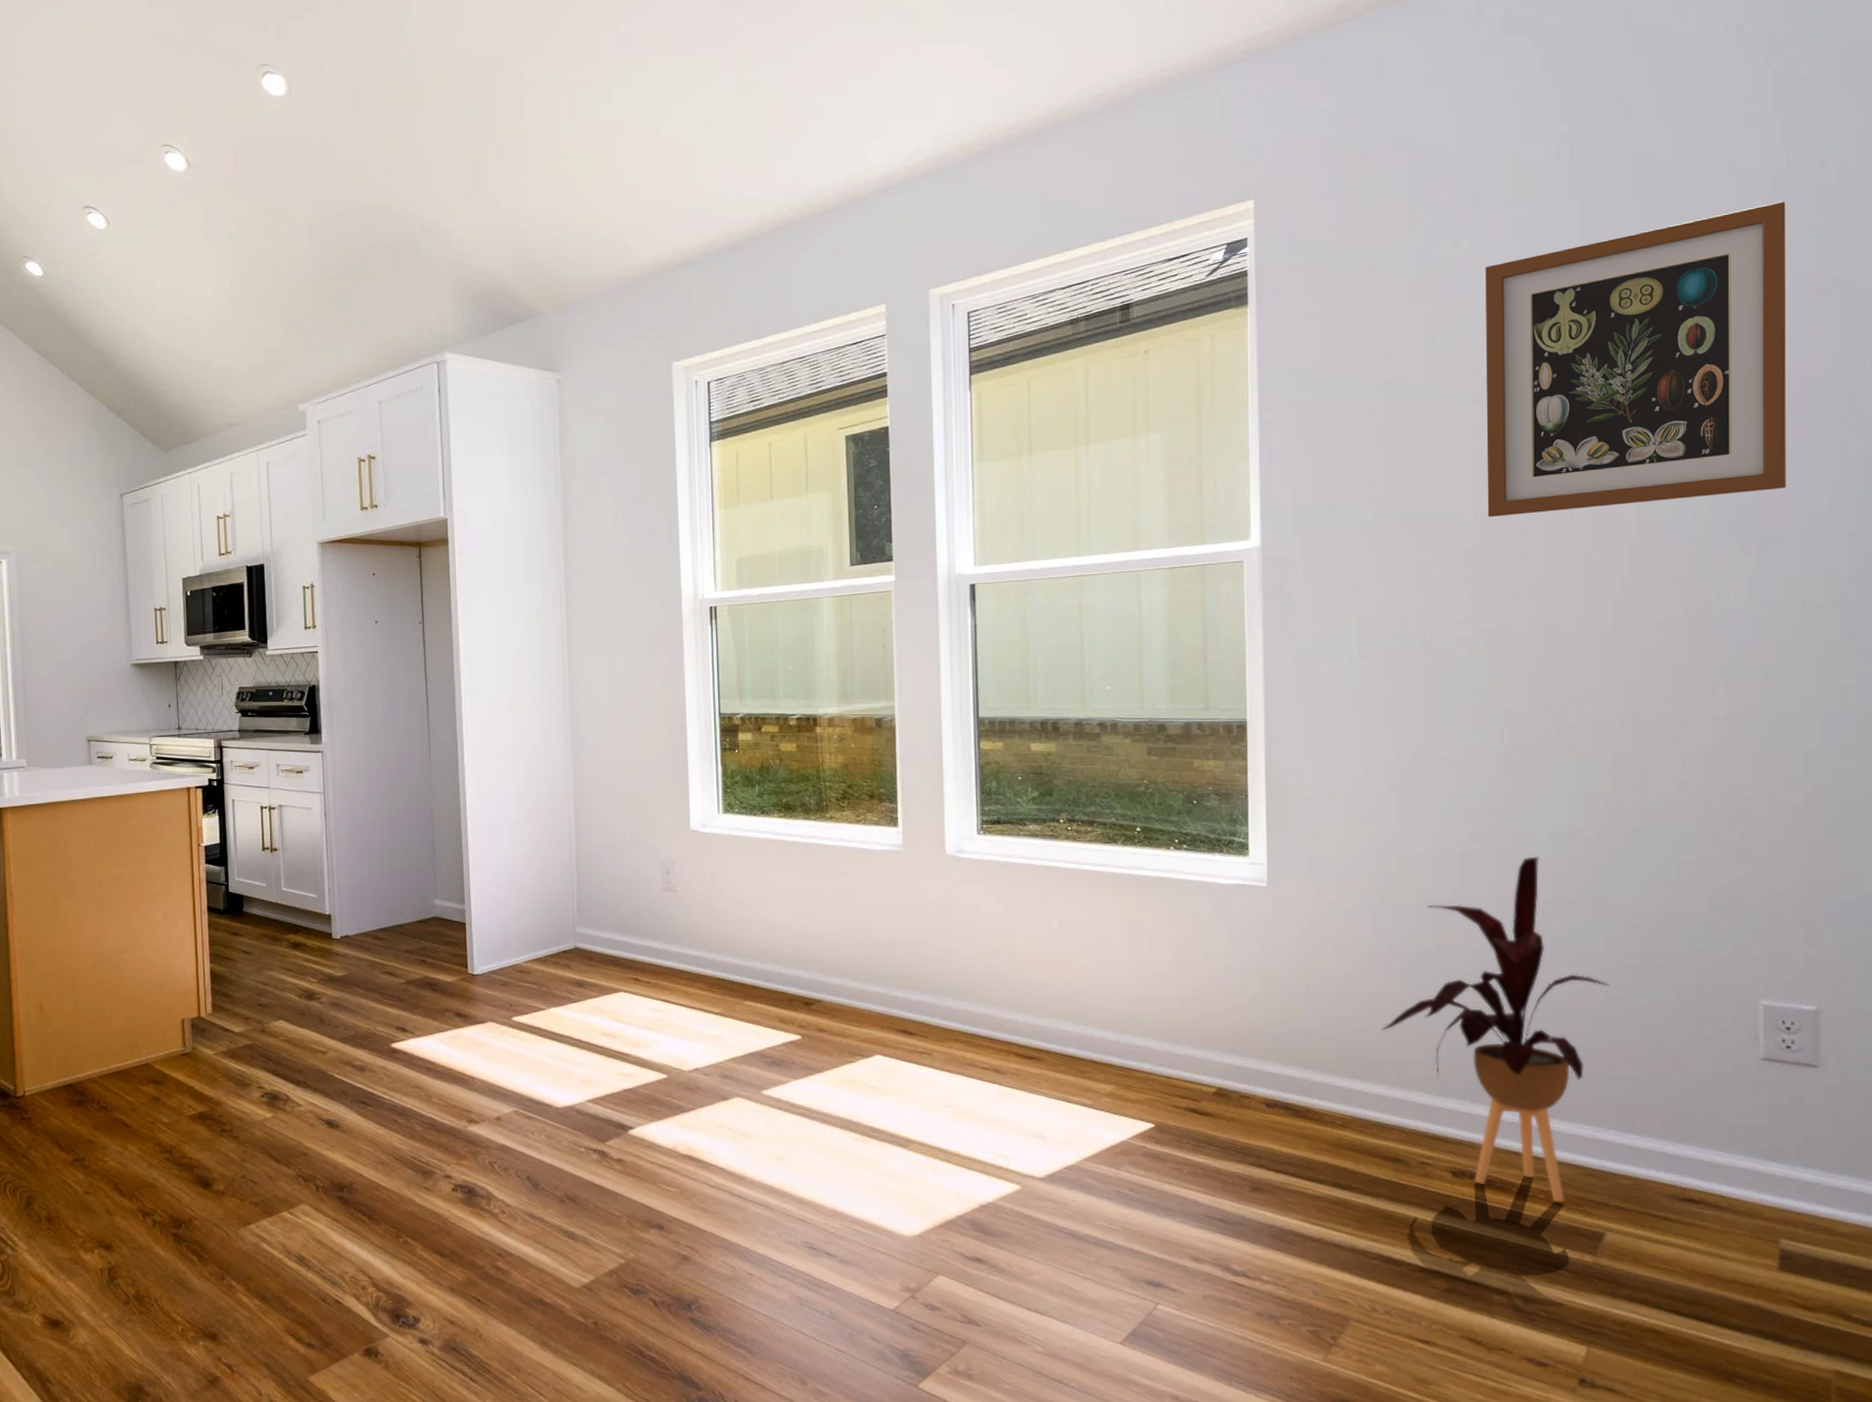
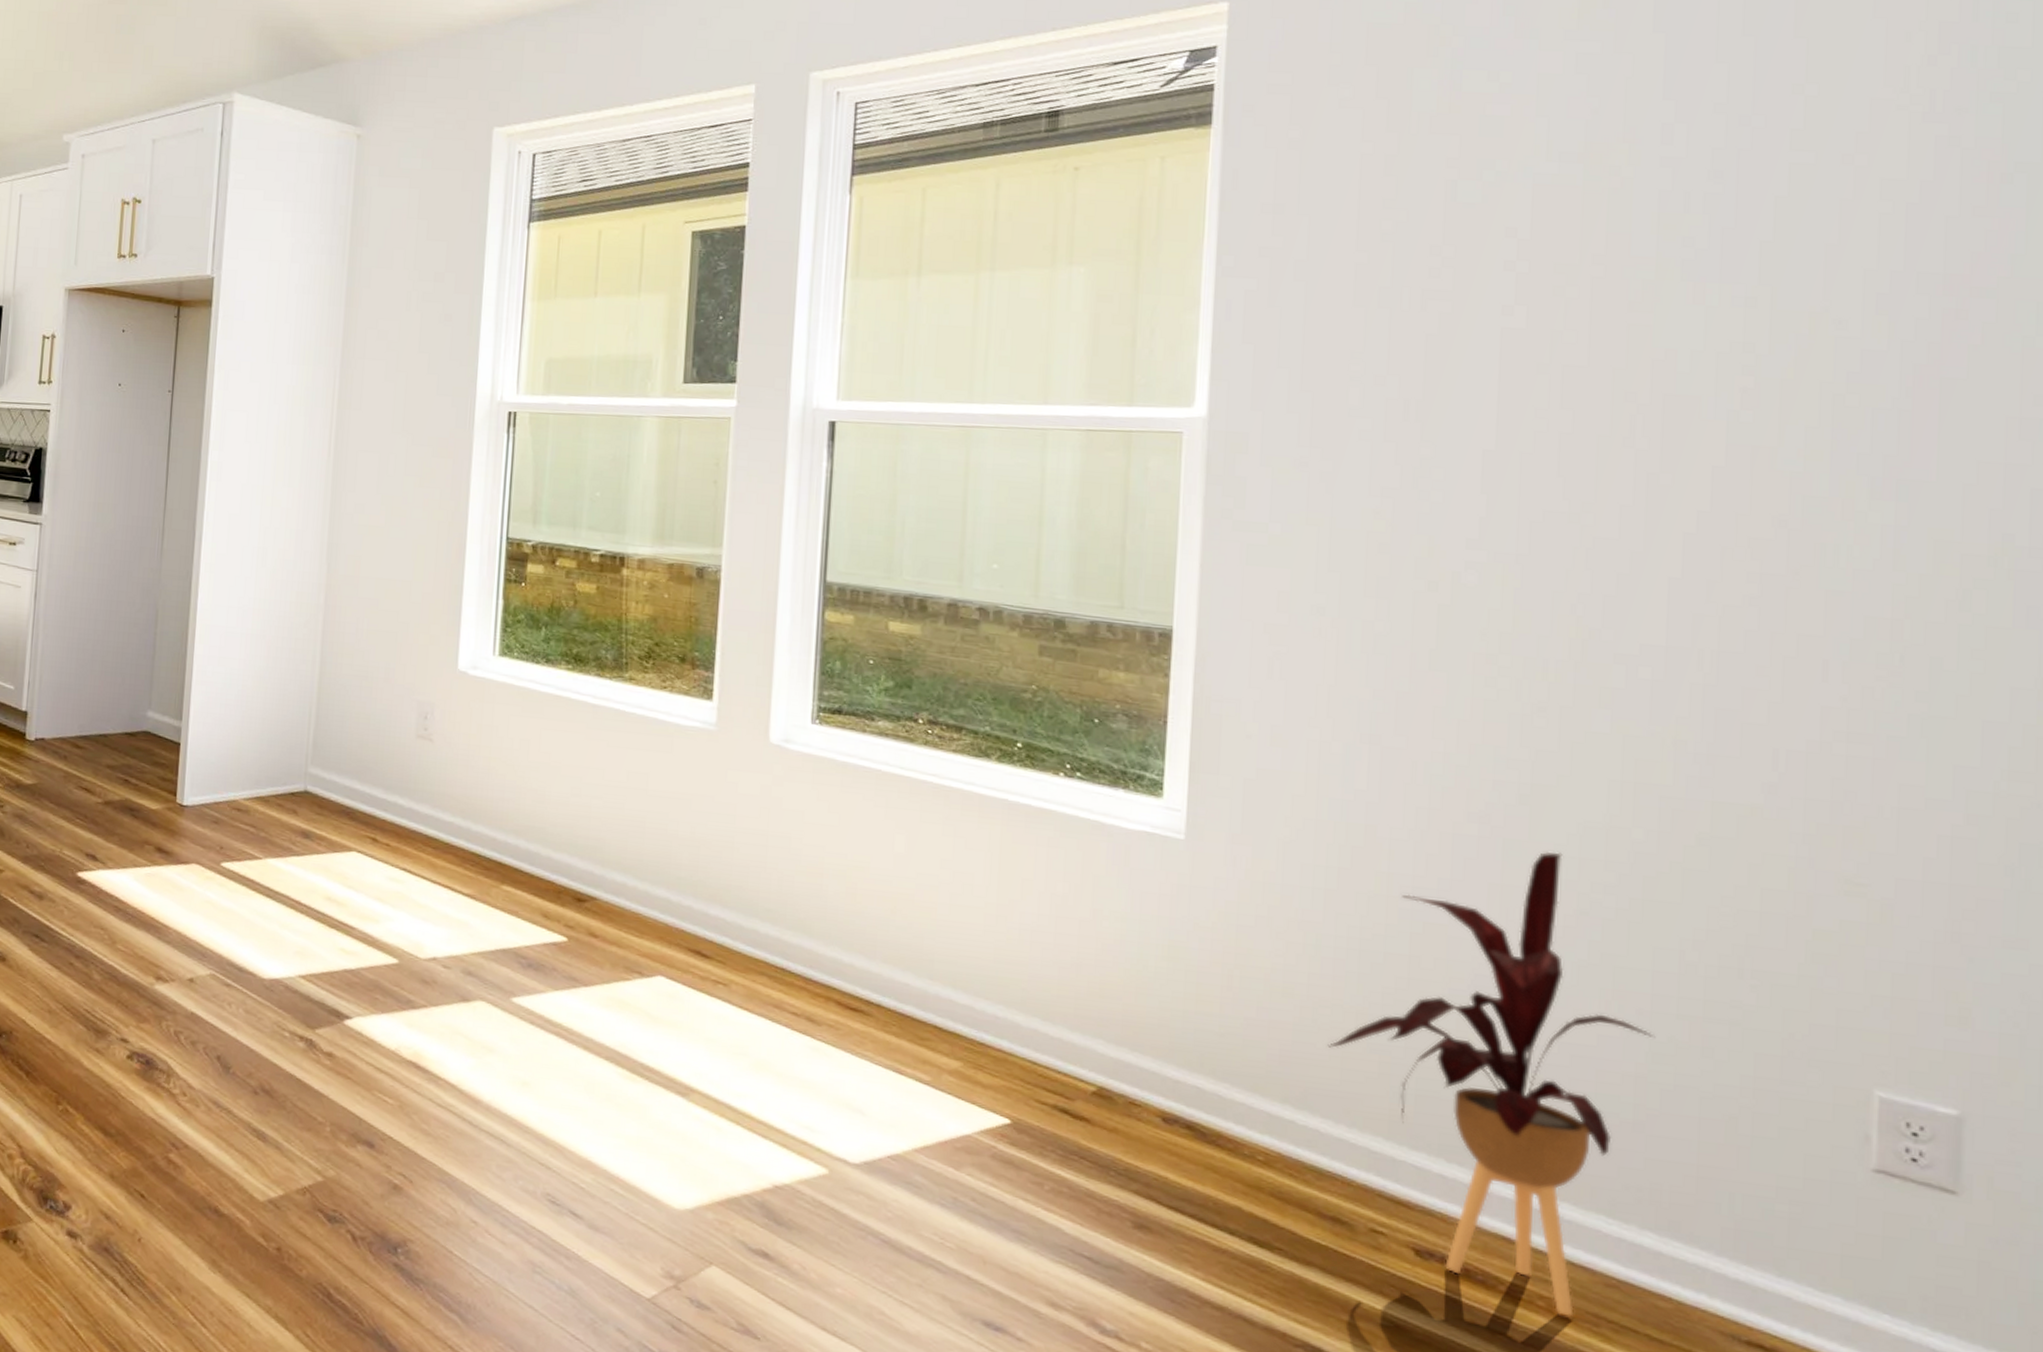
wall art: present [1485,201,1787,517] -> none [1516,60,1956,422]

